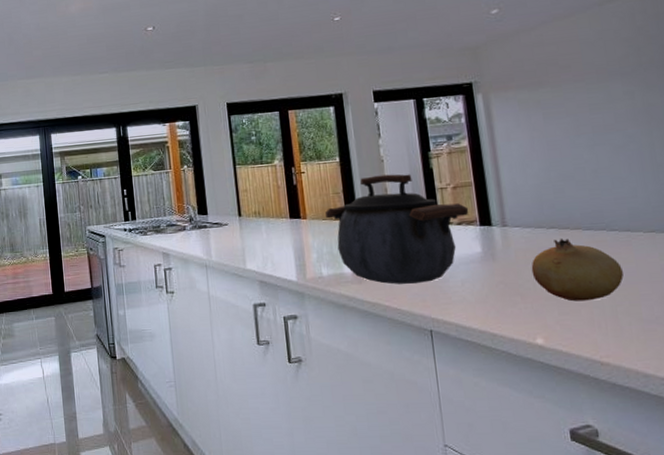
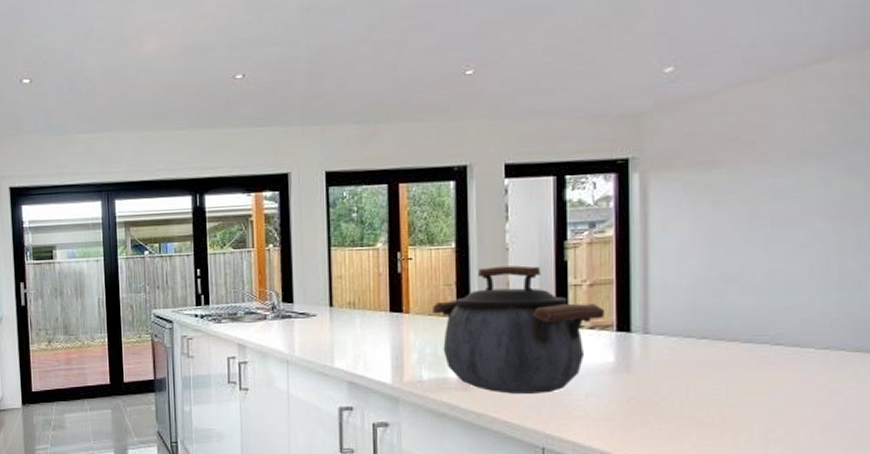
fruit: present [531,238,624,302] -> none [672,351,782,425]

